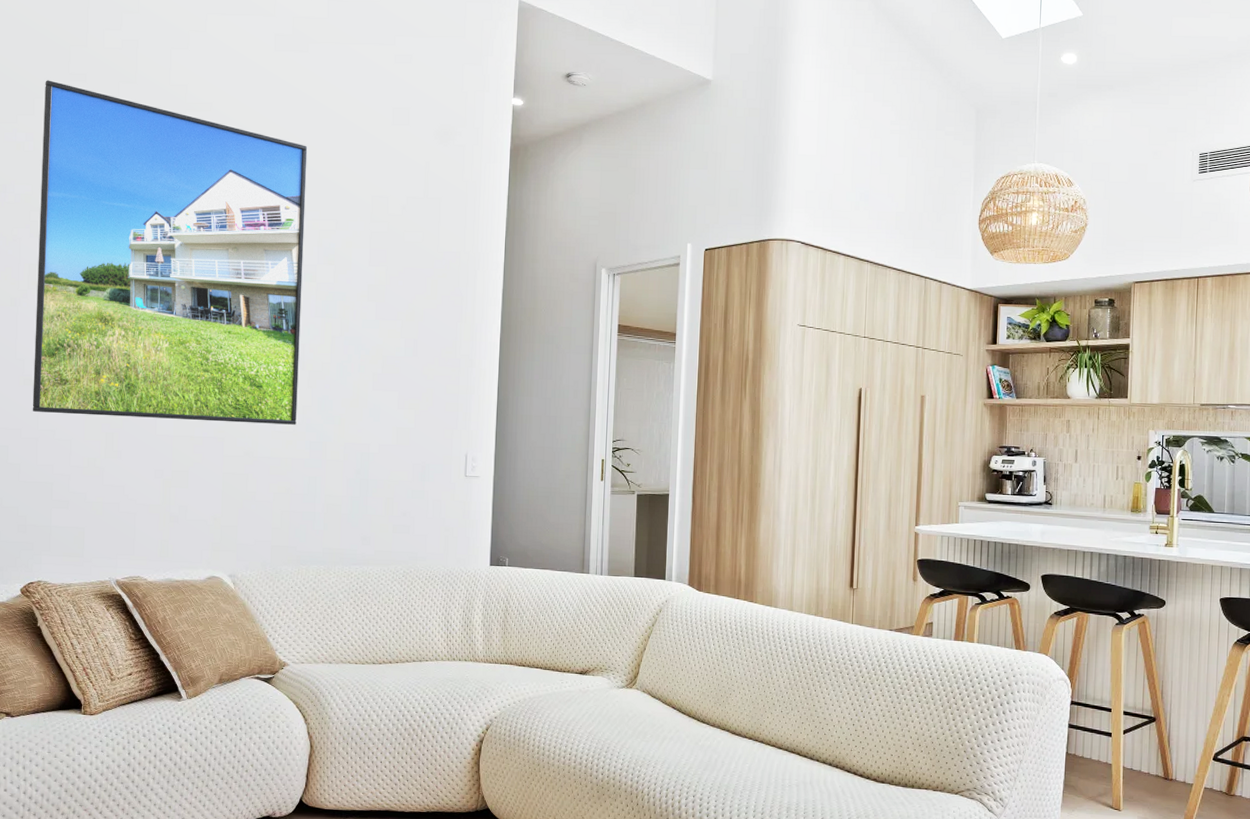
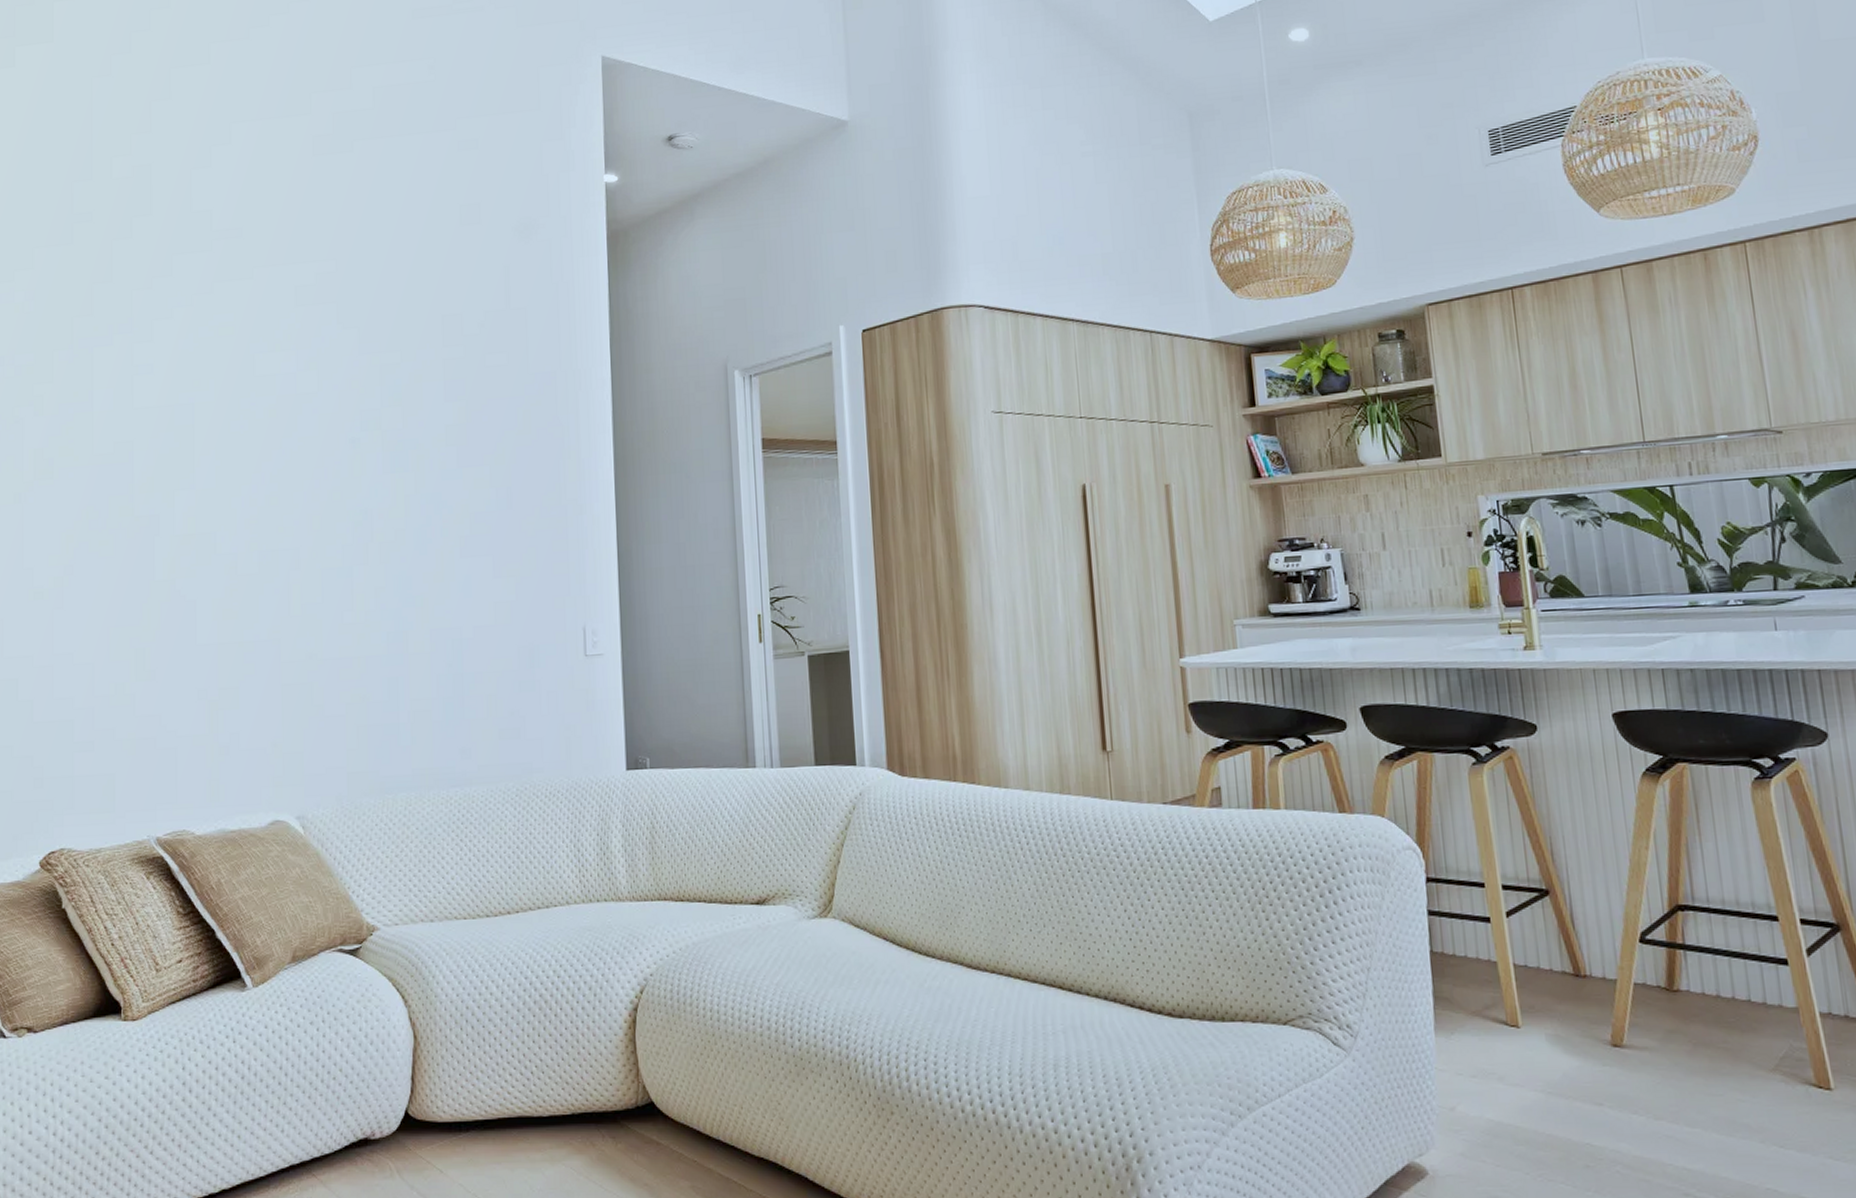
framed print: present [32,80,308,425] -> none [45,225,369,632]

